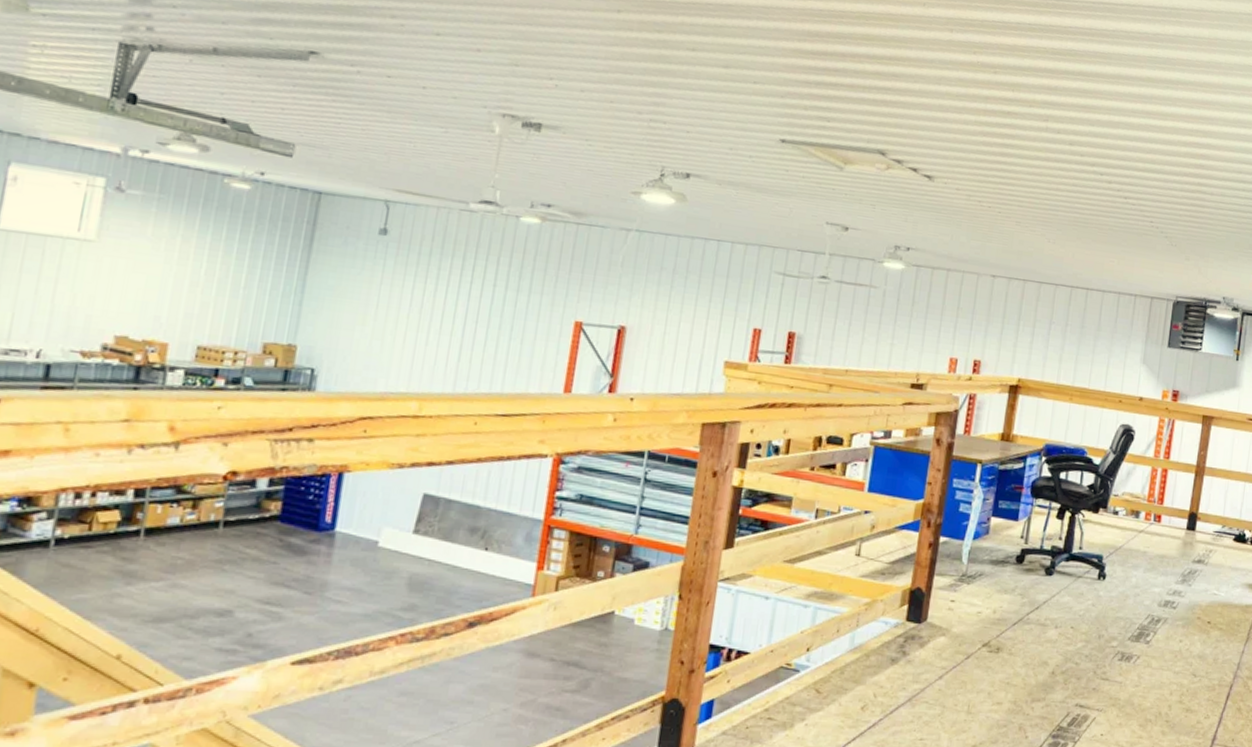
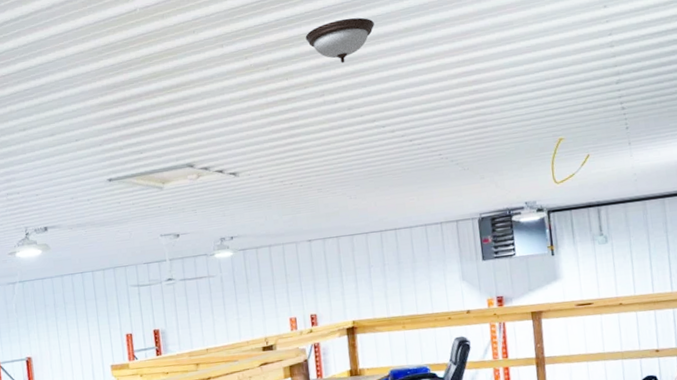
light fixture: none [1043,44,1118,93] -> present [305,17,374,64]

